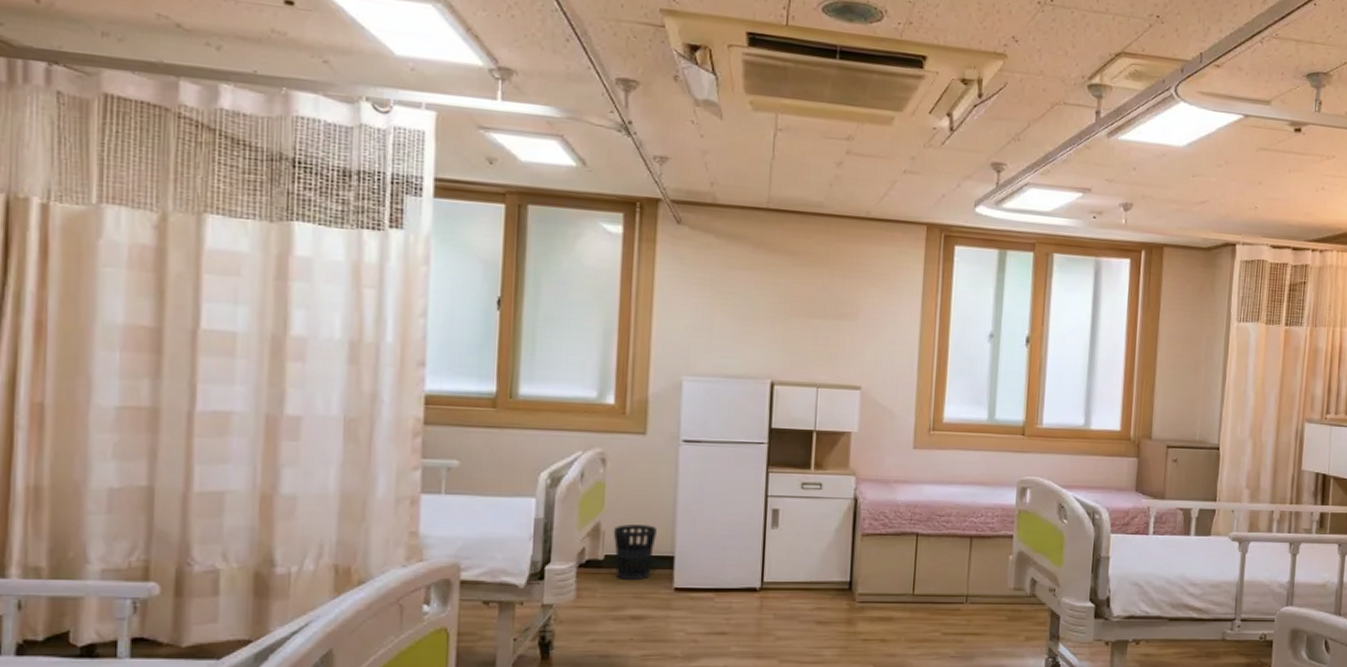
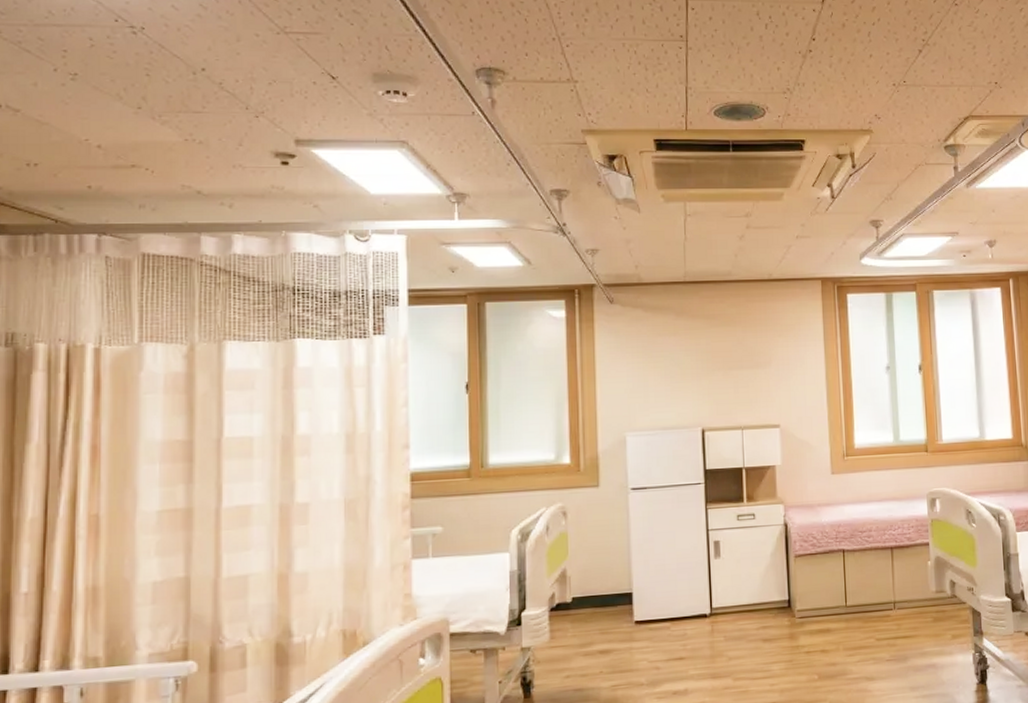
wastebasket: present [613,524,657,581] -> none [577,566,615,619]

